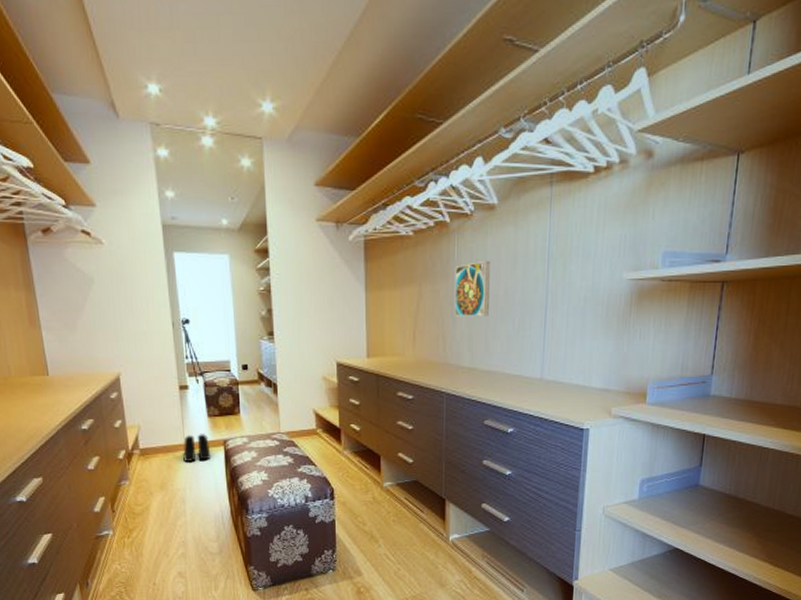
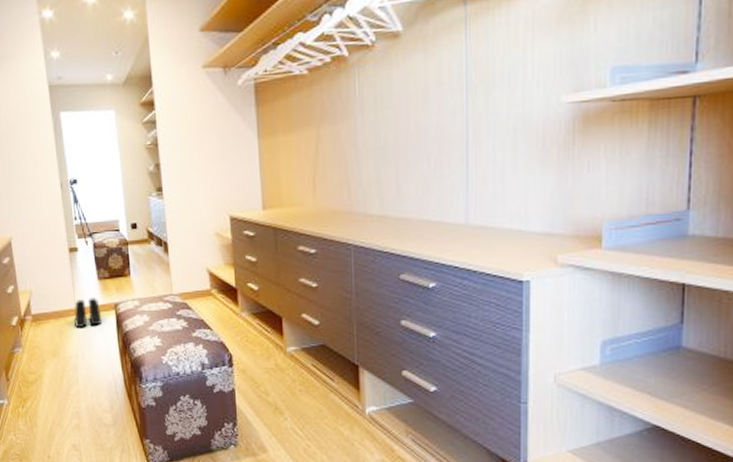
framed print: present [454,260,490,316] -> none [357,94,399,159]

